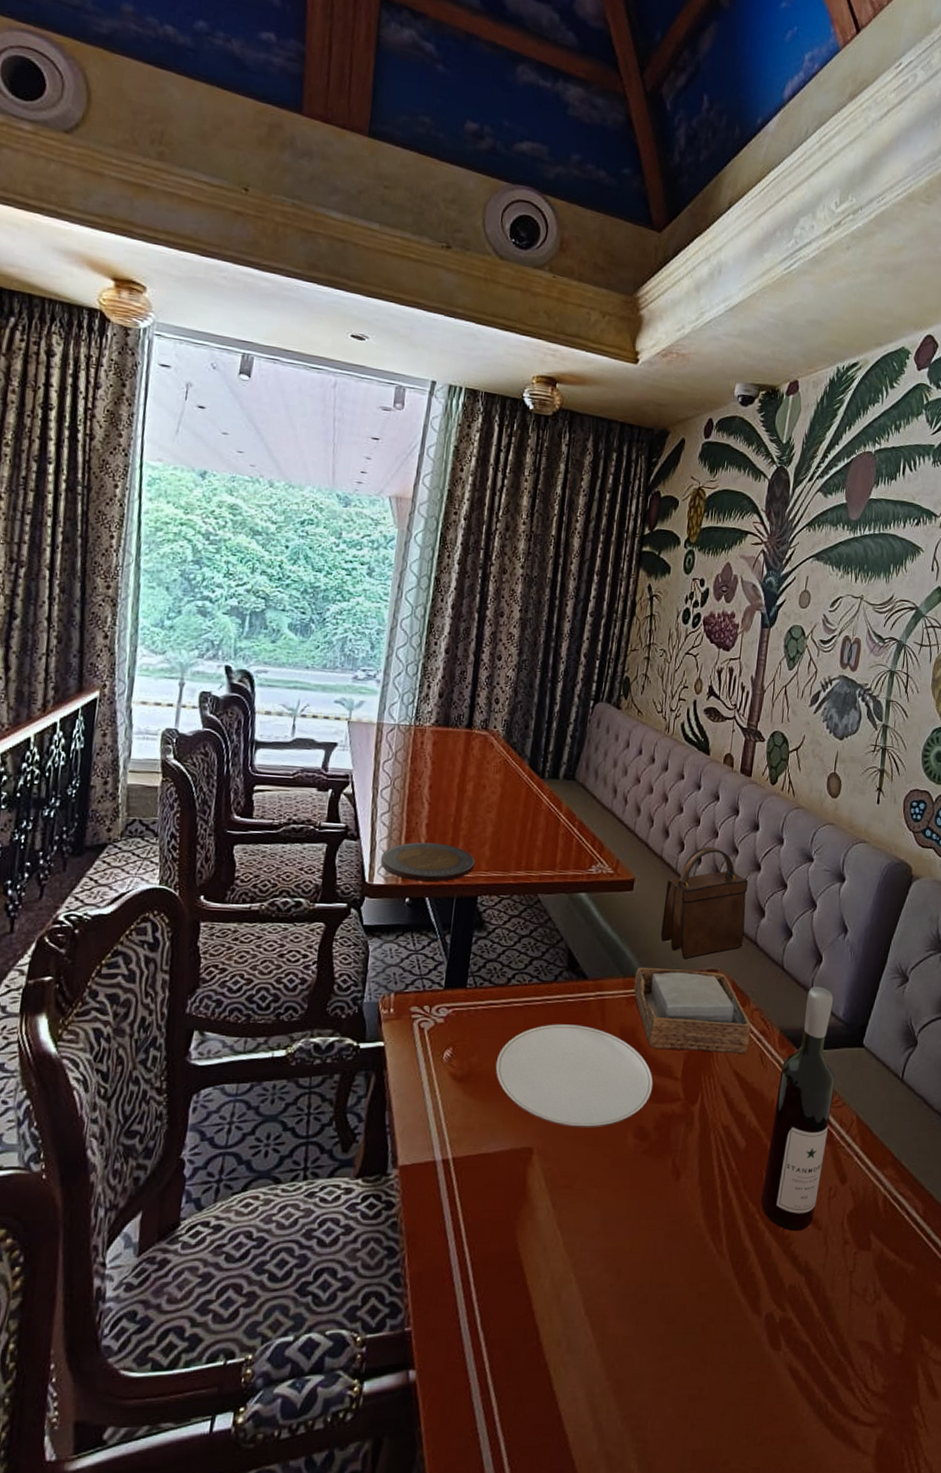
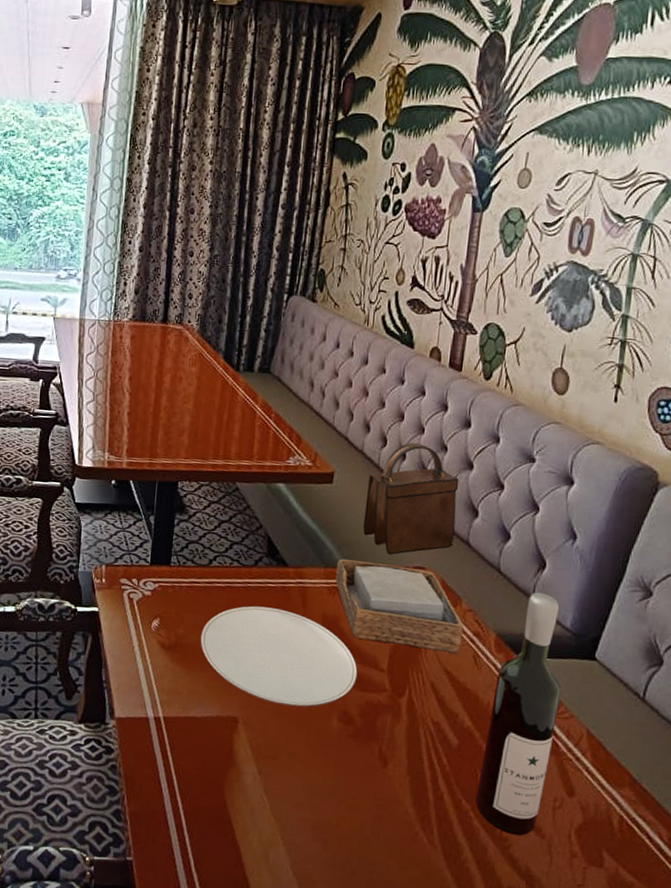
plate: present [381,842,475,882] -> none [88,429,174,467]

